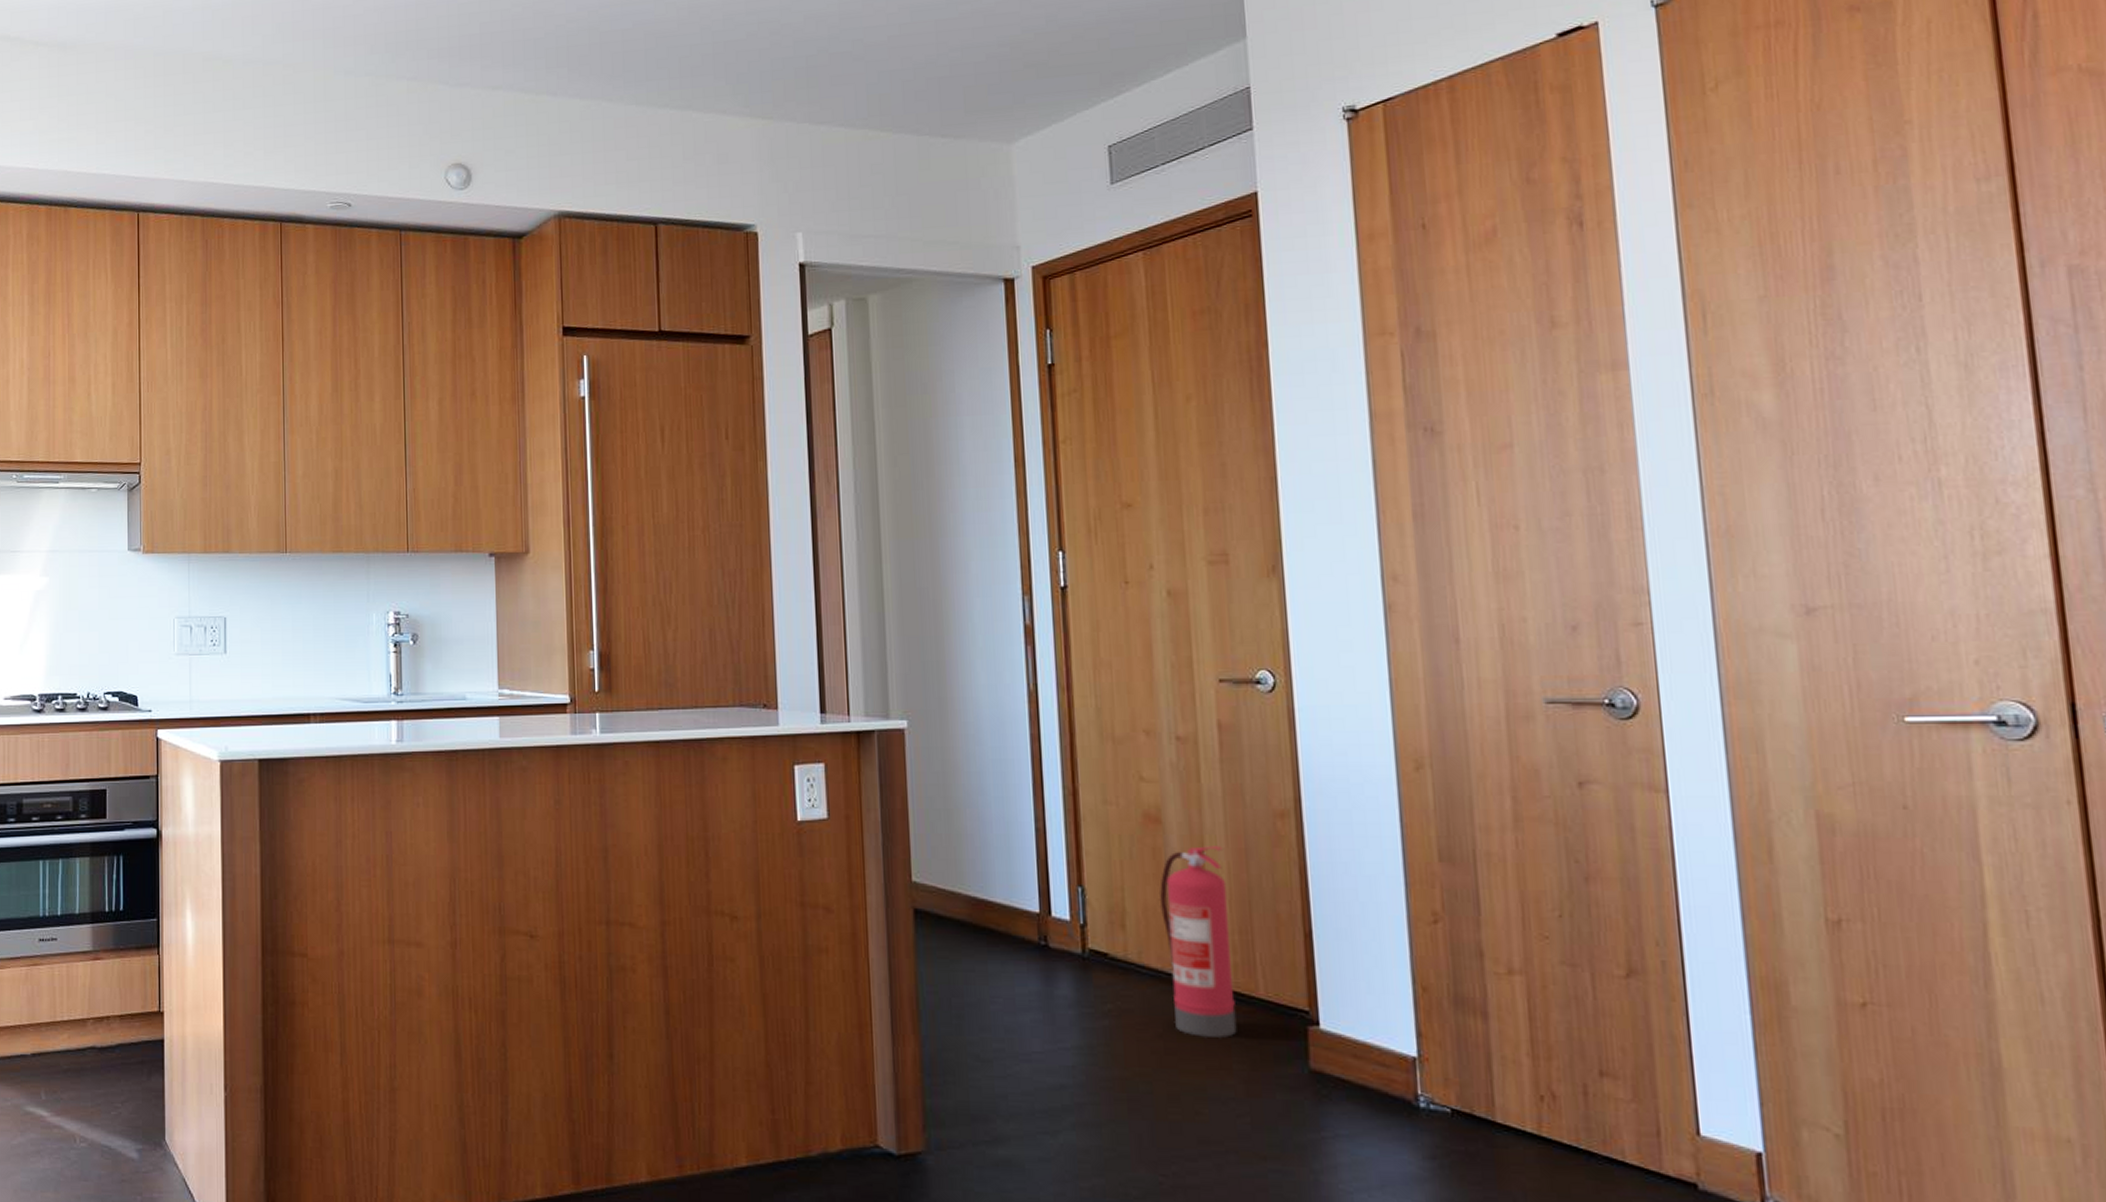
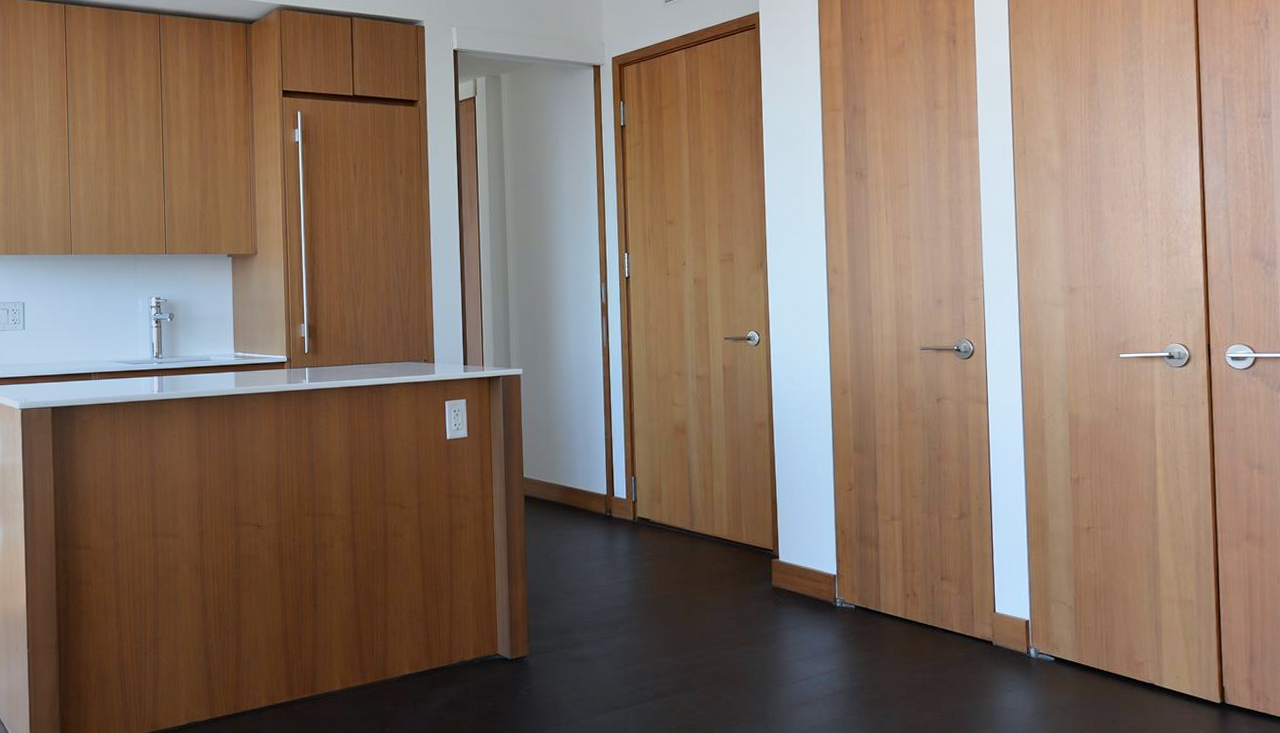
fire extinguisher: present [1159,846,1237,1039] -> none [683,446,729,571]

